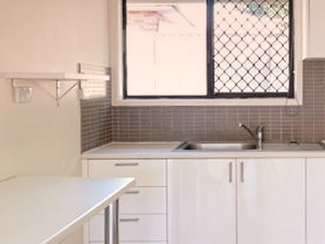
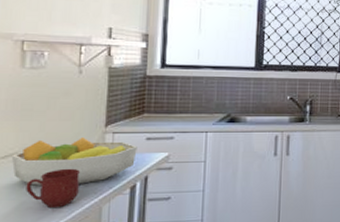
fruit bowl: none [11,163,108,206] -> present [11,138,137,187]
mug: none [24,190,64,225] -> present [26,168,80,209]

